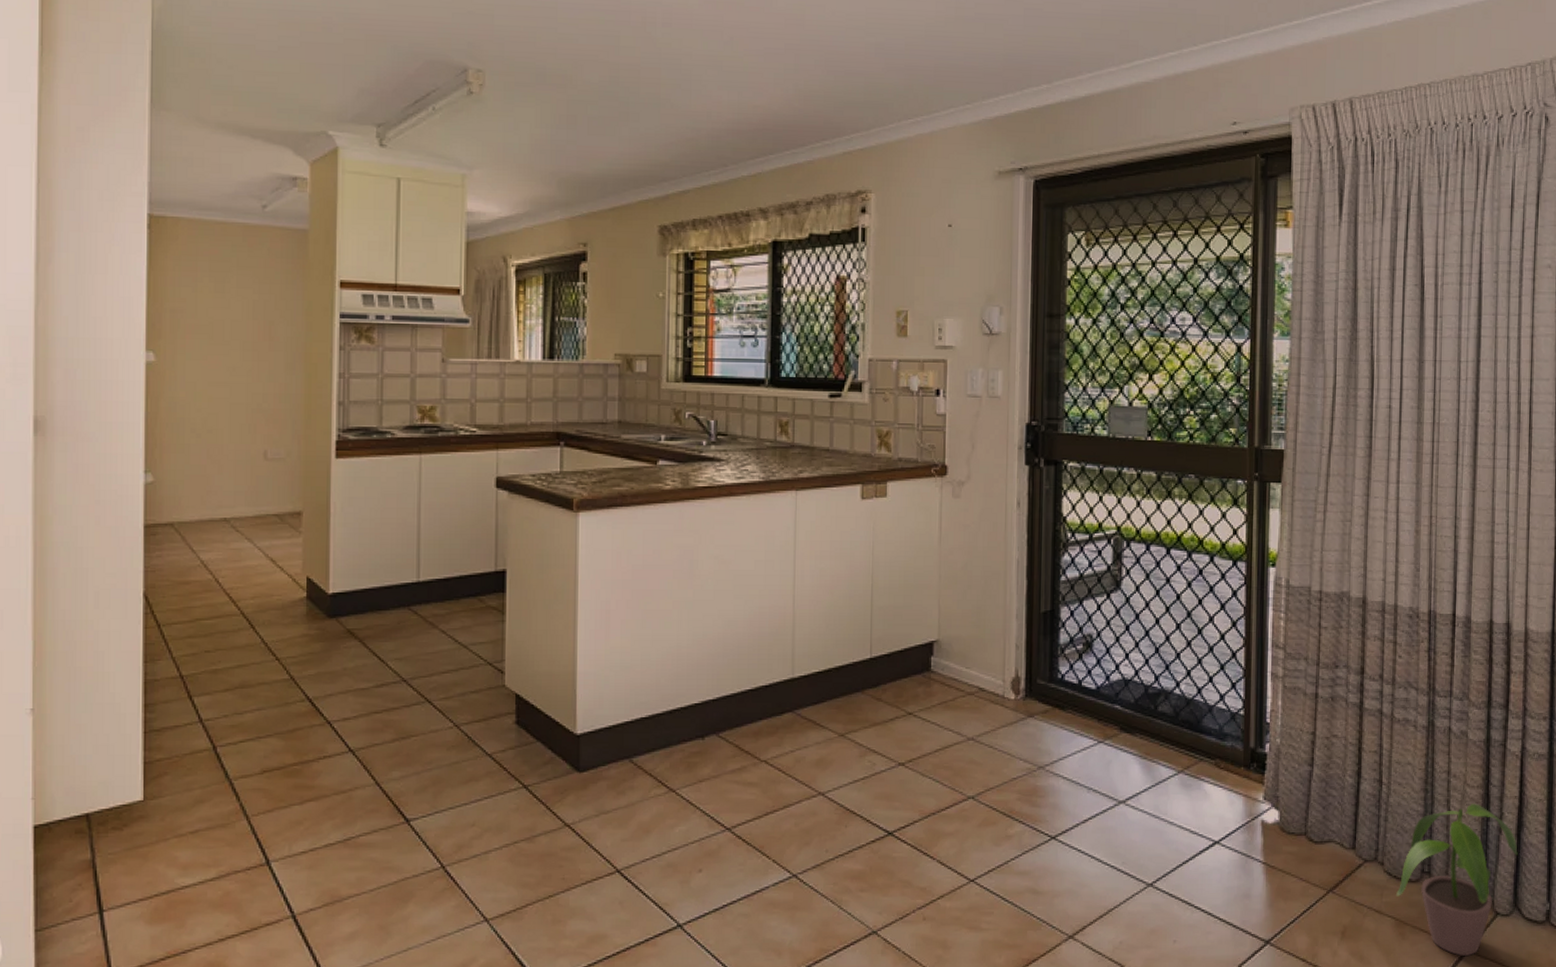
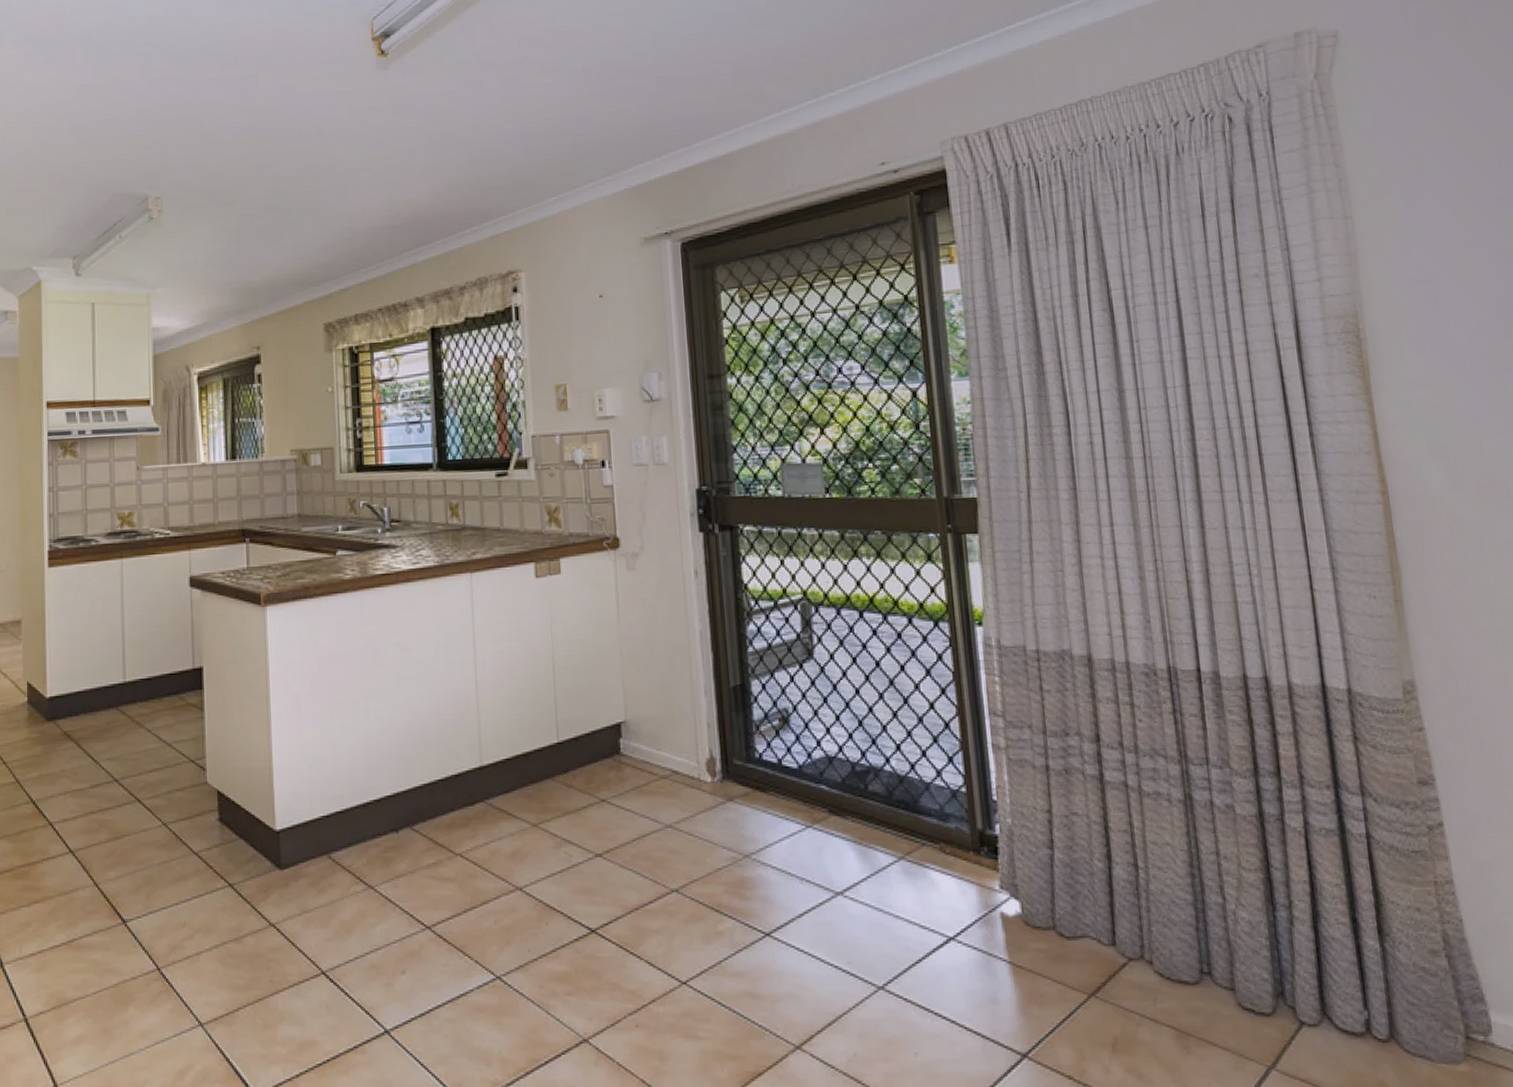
potted plant: present [1396,803,1518,956] -> none [1172,890,1318,1075]

